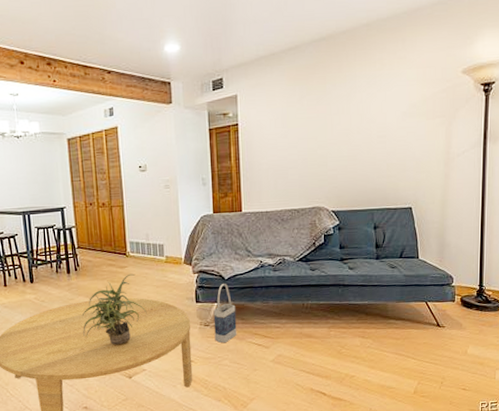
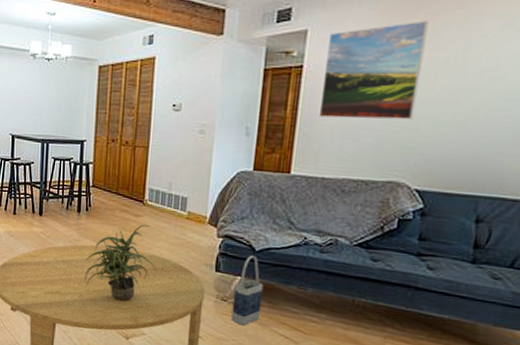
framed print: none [254,82,322,163] -> present [318,20,429,120]

